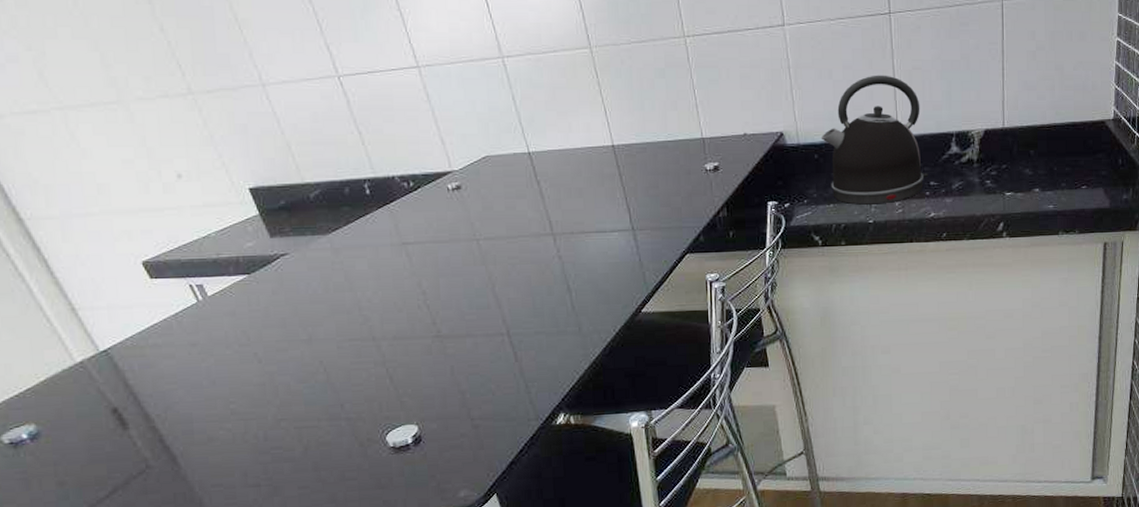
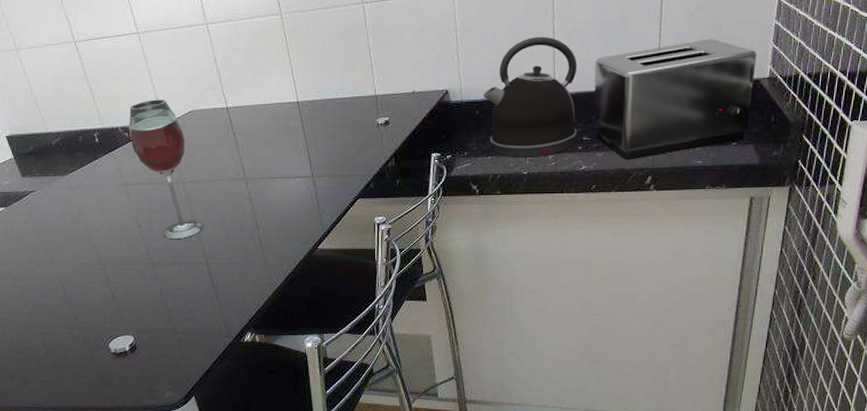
wineglass: none [408,143,504,308] -> present [129,99,204,240]
toaster: none [938,79,1100,205] -> present [594,39,757,159]

